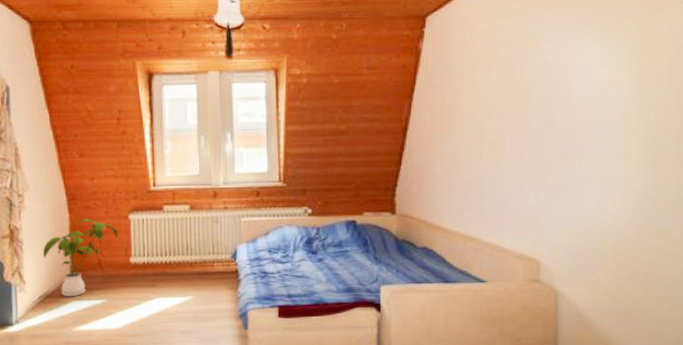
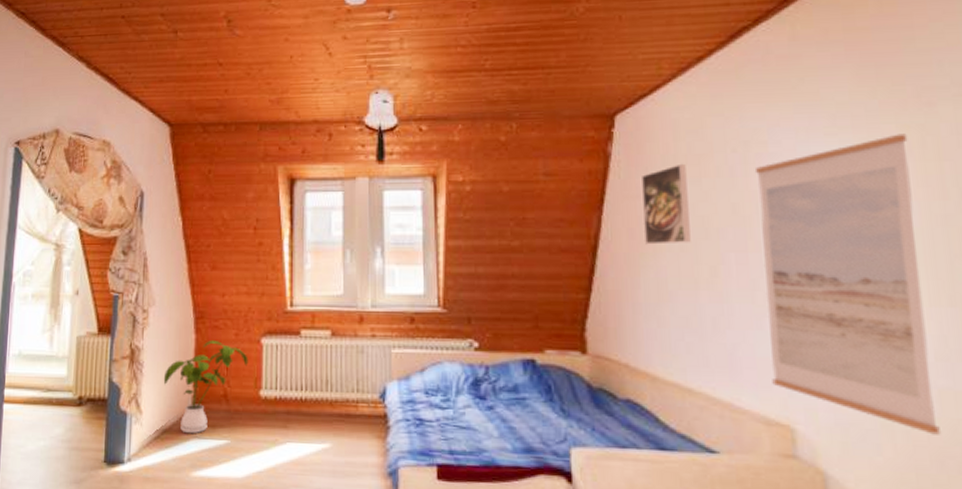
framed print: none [444,58,479,126] -> present [642,163,691,245]
wall art: none [528,34,641,259] -> present [754,133,941,435]

